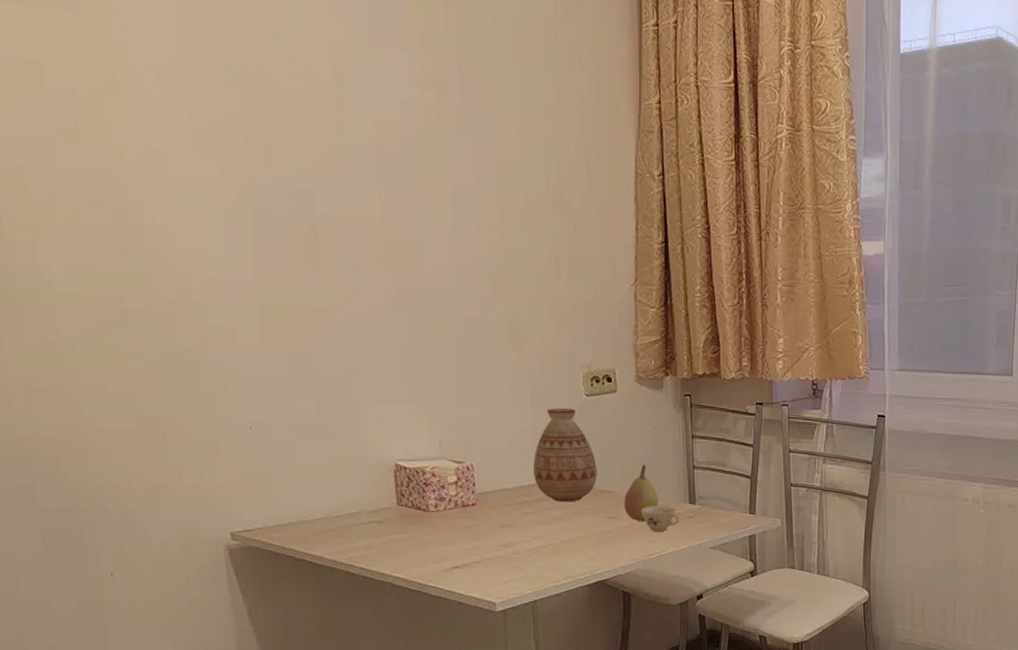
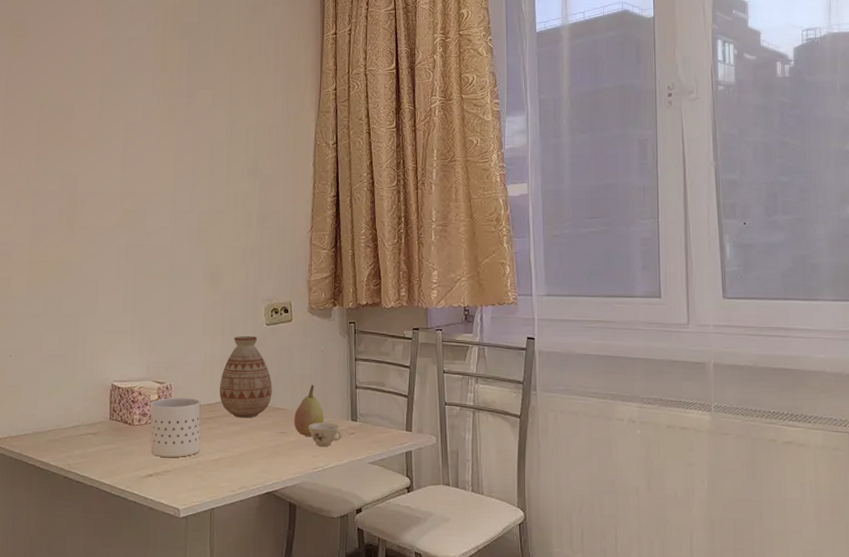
mug: none [448,478,515,547] -> present [150,397,202,457]

